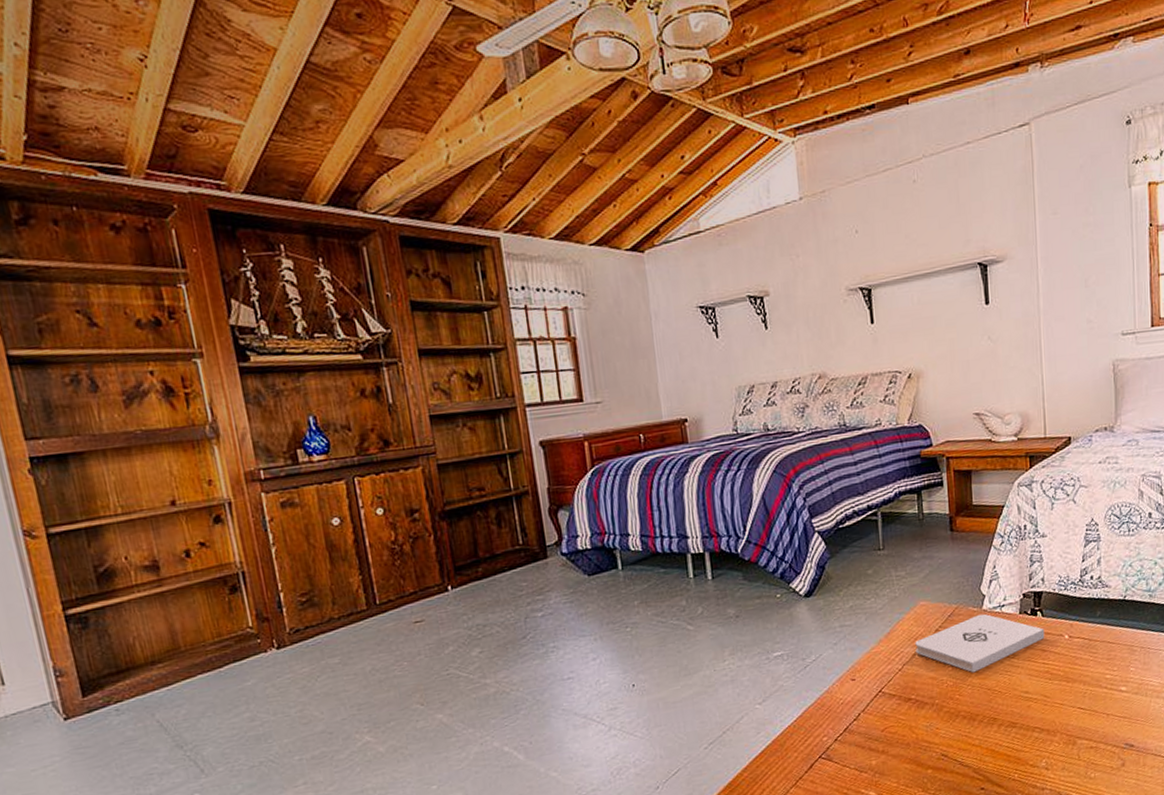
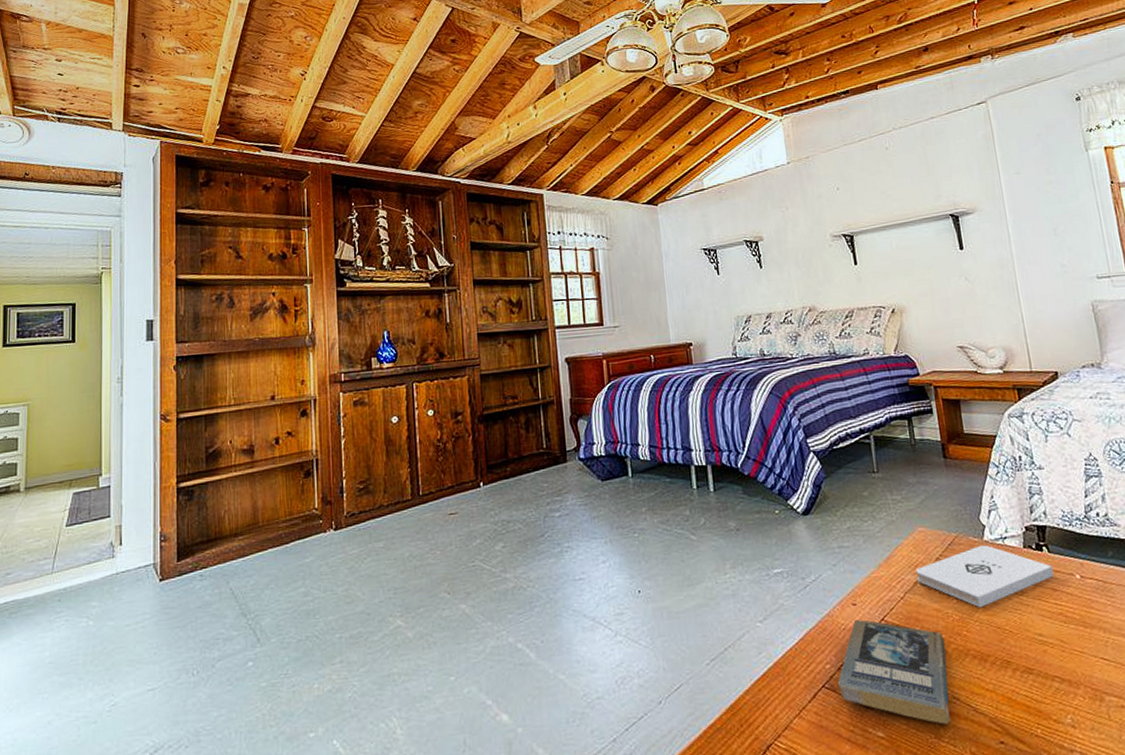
book: none [834,693,939,779] -> present [838,619,951,725]

